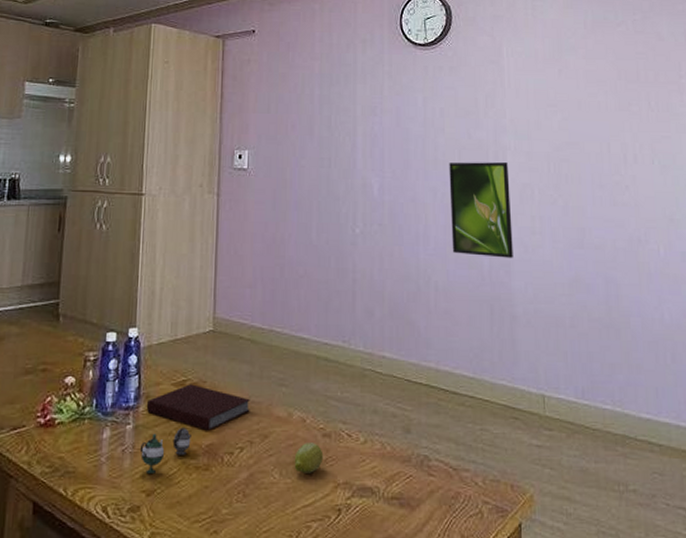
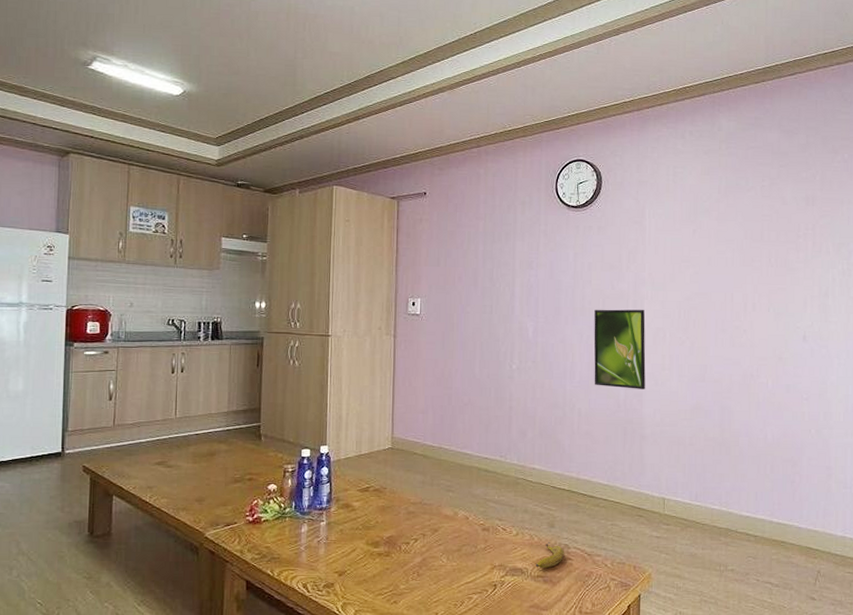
teapot: present [139,428,191,473] -> none [332,524,375,559]
notebook: present [146,384,250,431] -> none [336,490,423,526]
fruit: present [294,443,324,473] -> none [459,535,483,558]
banana: none [388,451,425,488] -> present [535,541,565,569]

